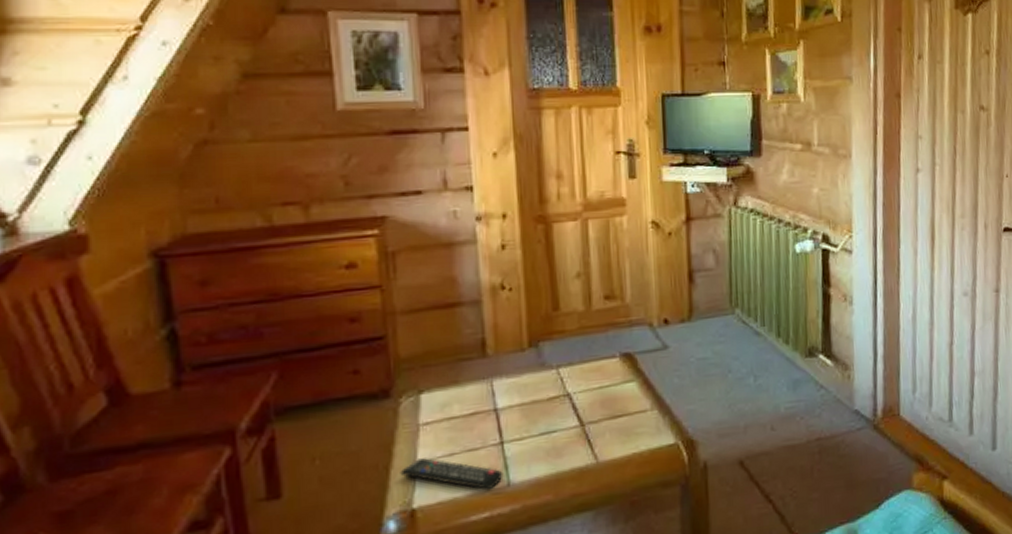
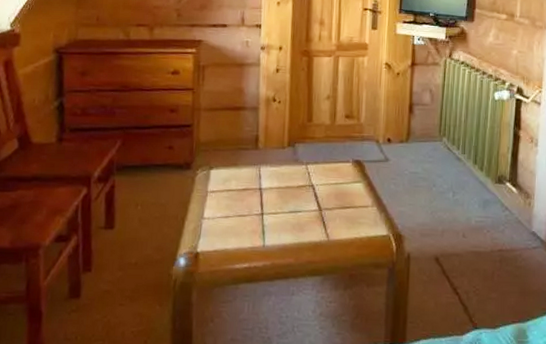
remote control: present [400,458,503,490] -> none [191,216,261,248]

